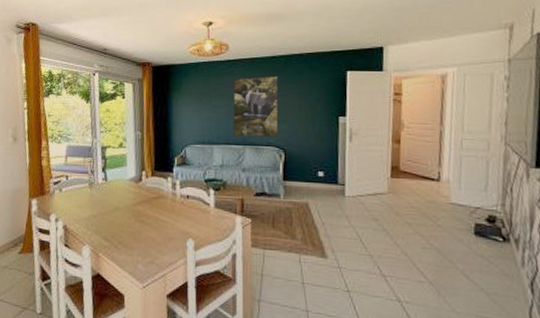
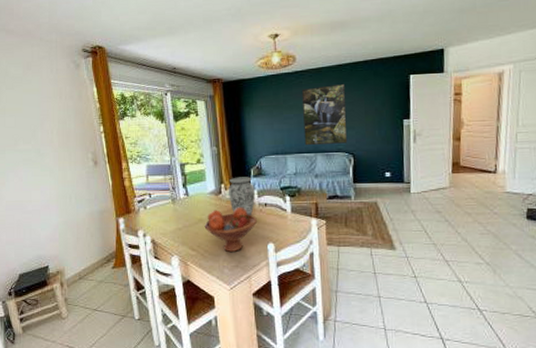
fruit bowl: none [120,198,178,246] -> present [204,208,258,252]
vase: none [148,164,177,208] -> present [228,176,255,216]

